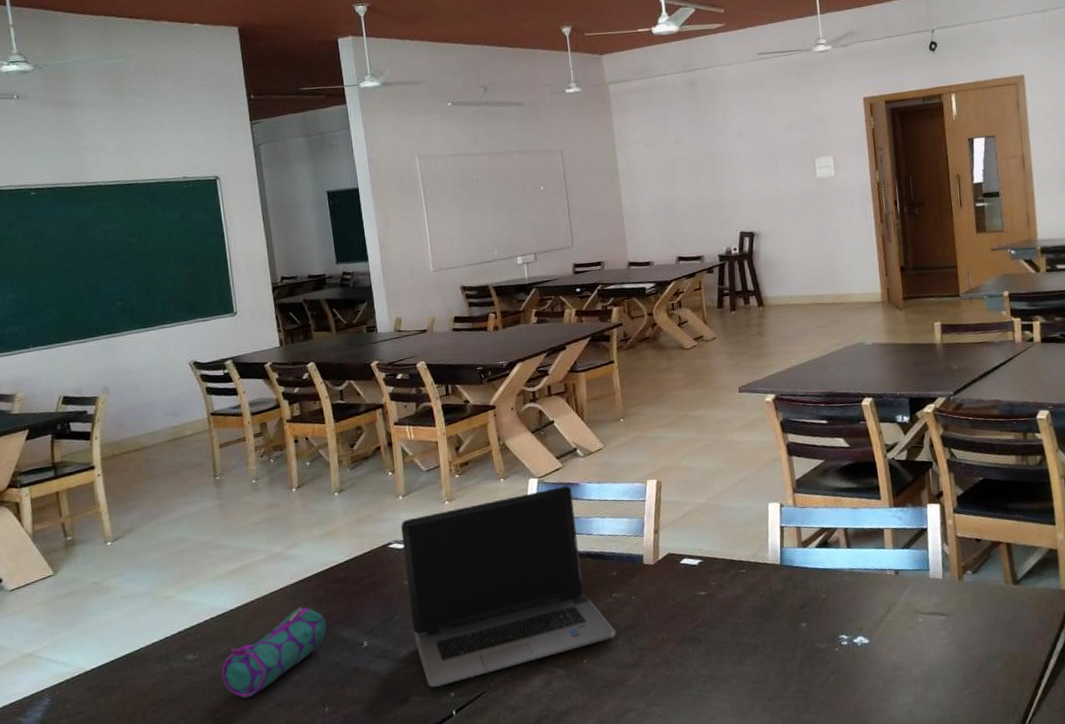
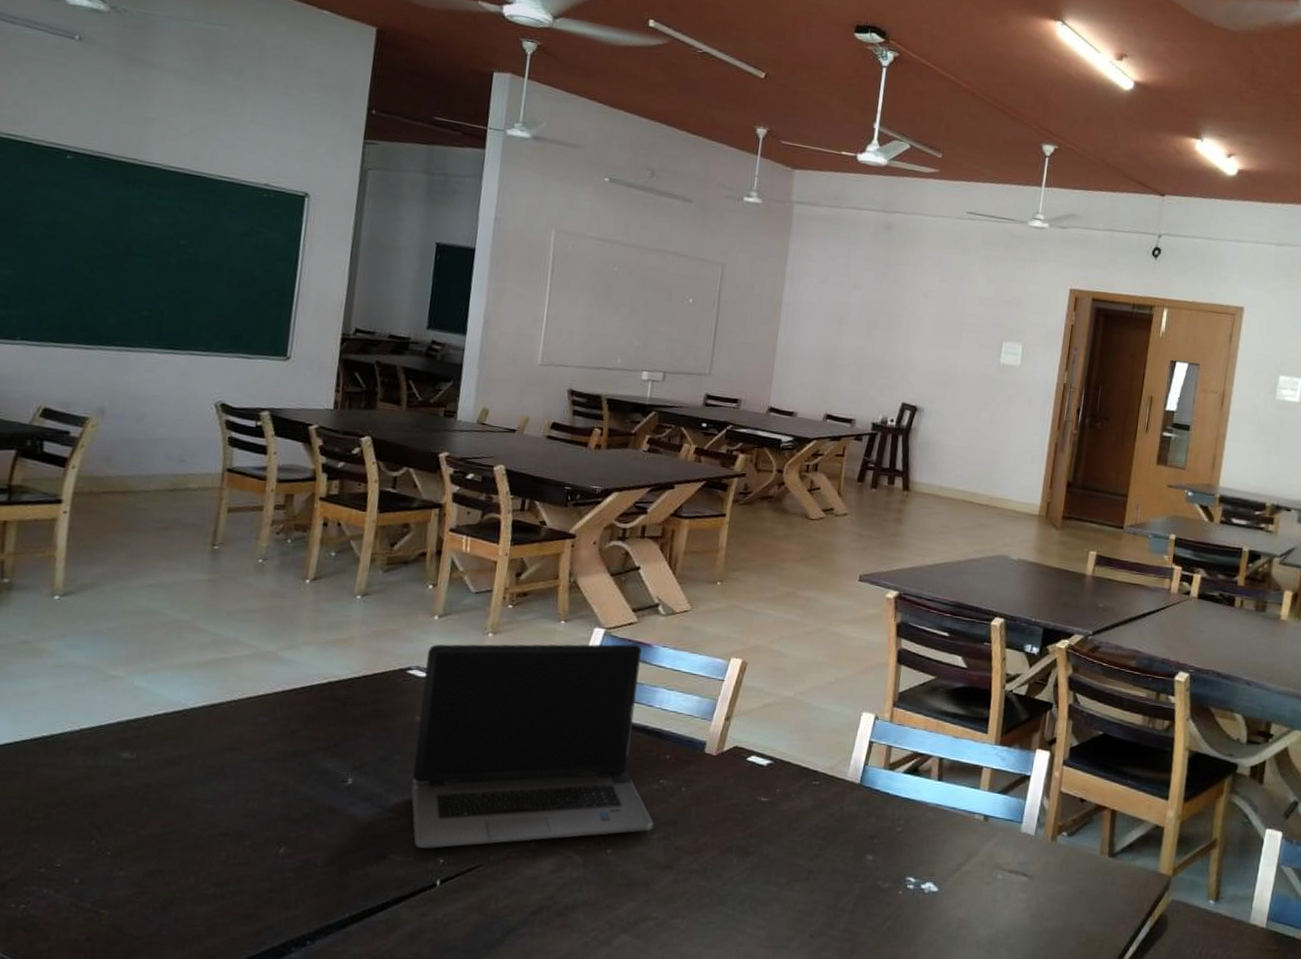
pencil case: present [221,606,327,698] -> none [160,721,308,818]

